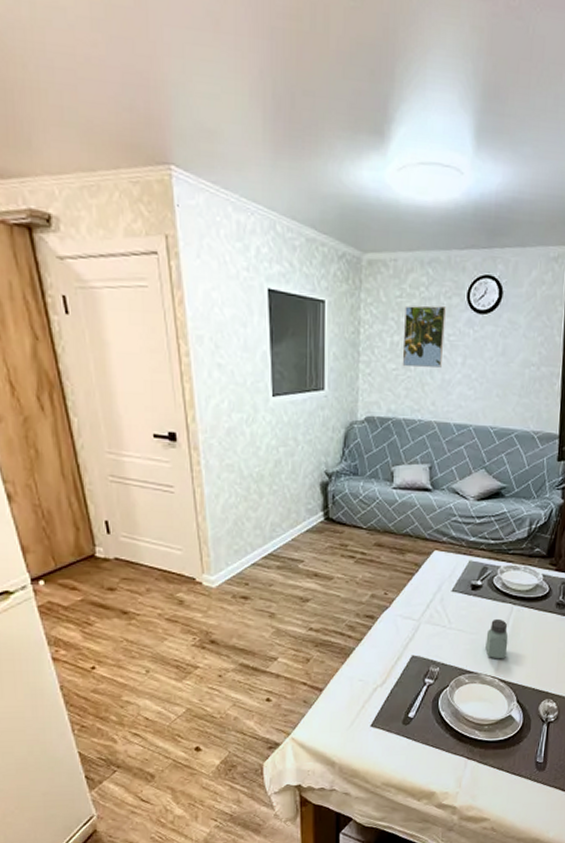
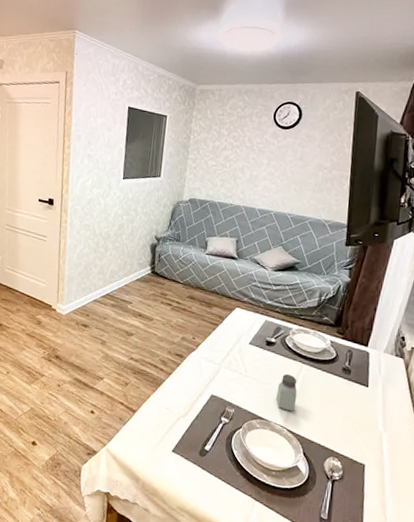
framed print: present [402,305,447,369] -> none [220,121,257,167]

